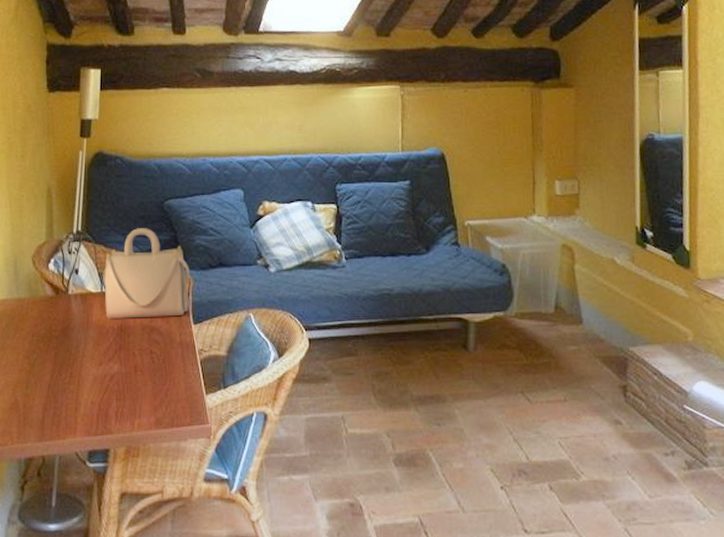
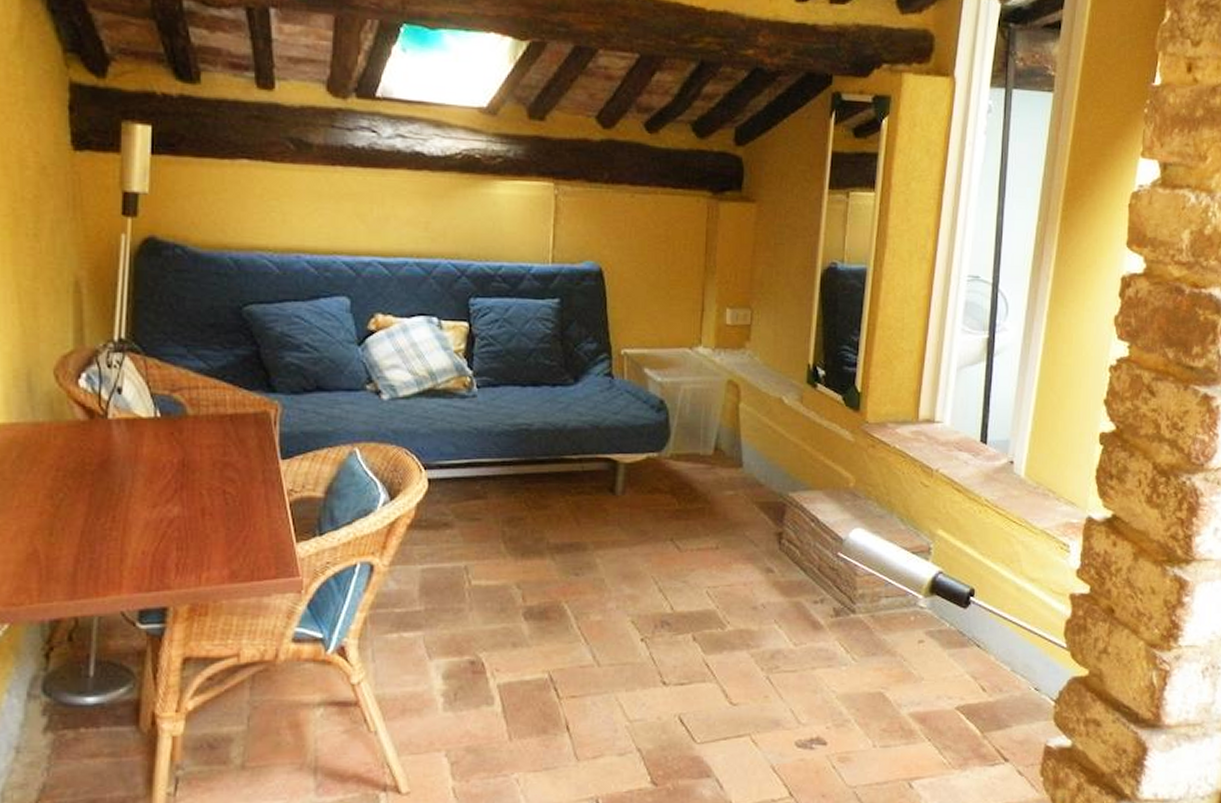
handbag: present [103,228,190,319] -> none [157,339,278,451]

